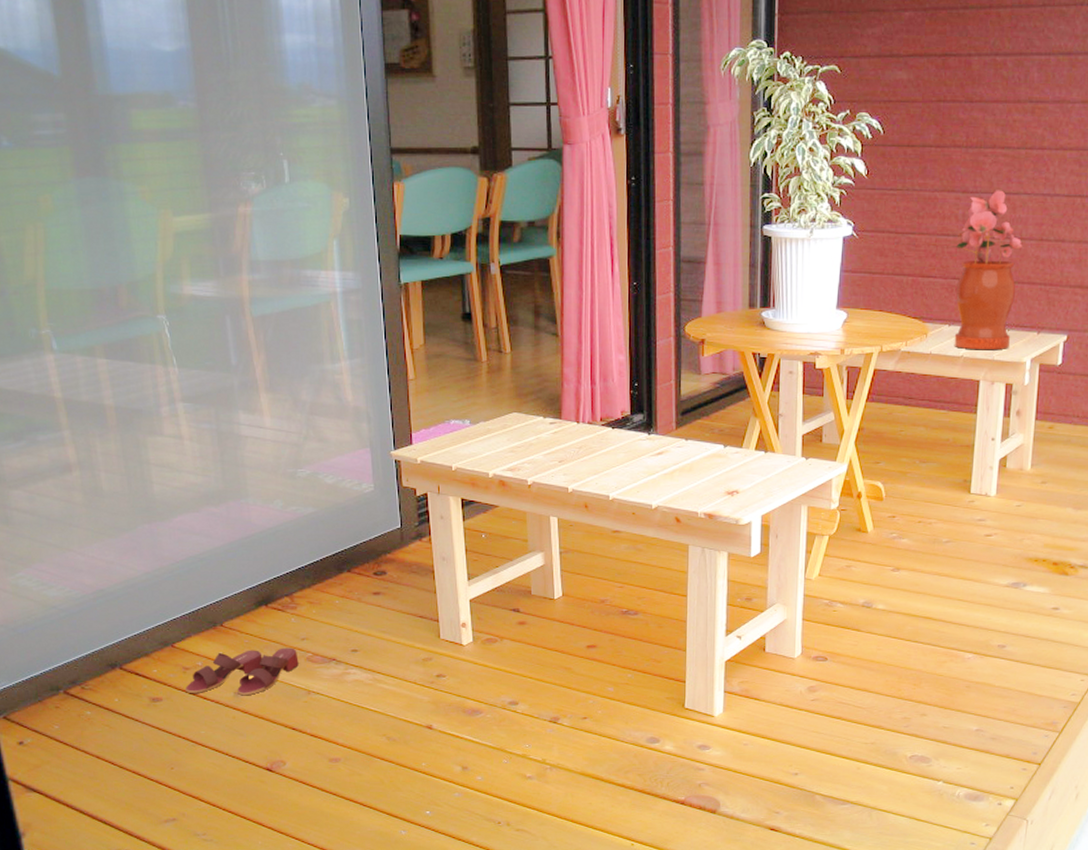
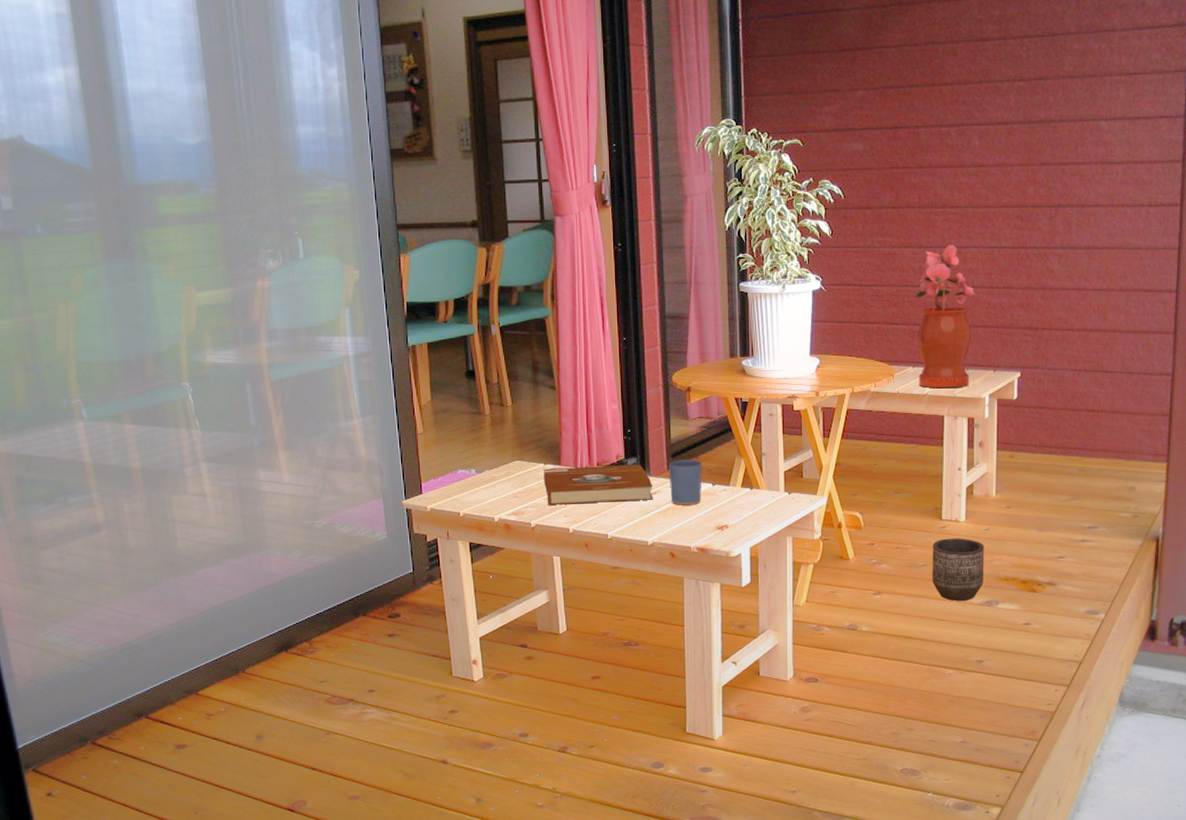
sandal: present [186,647,299,696] -> none [209,690,318,739]
book: none [543,421,660,462] -> present [544,464,653,505]
mug: none [677,418,714,467] -> present [668,459,702,505]
planter: none [956,514,1015,581] -> present [932,538,984,601]

